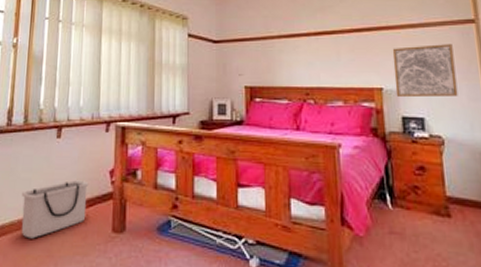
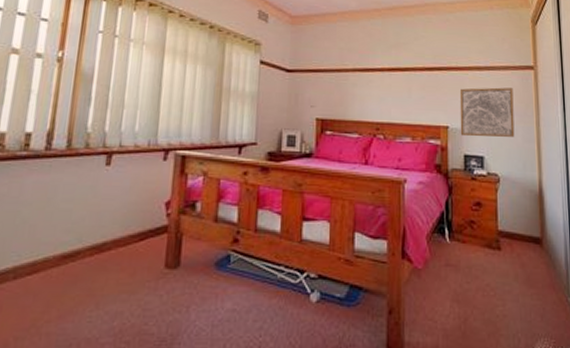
storage bin: present [21,180,89,239] -> none [57,212,141,277]

